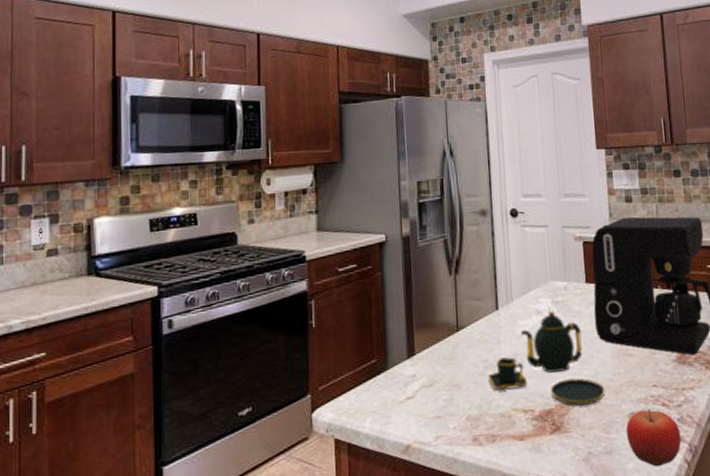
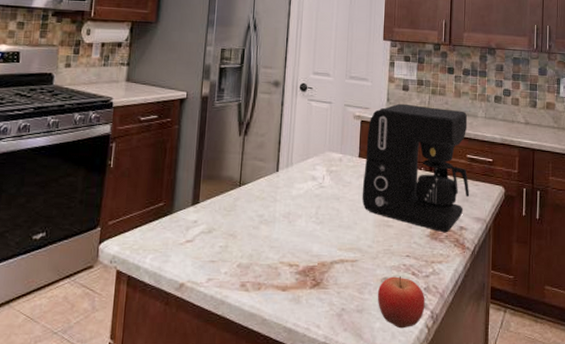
teapot: present [487,310,605,406] -> none [261,178,364,266]

